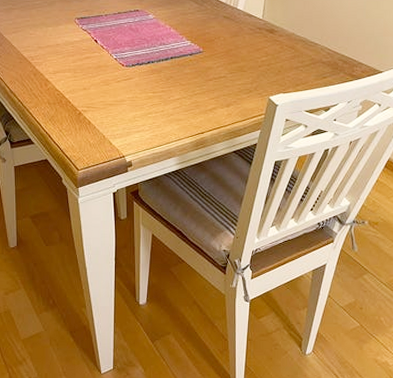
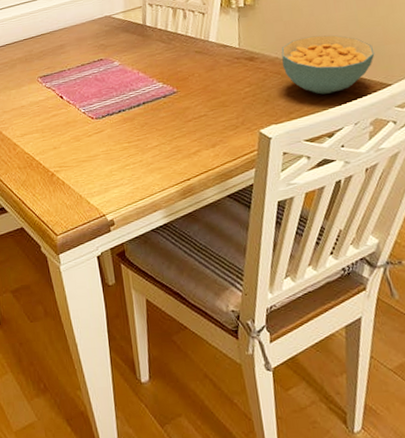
cereal bowl: none [296,19,374,72] -> present [281,34,375,95]

